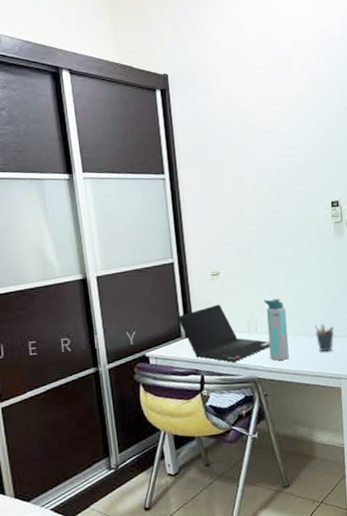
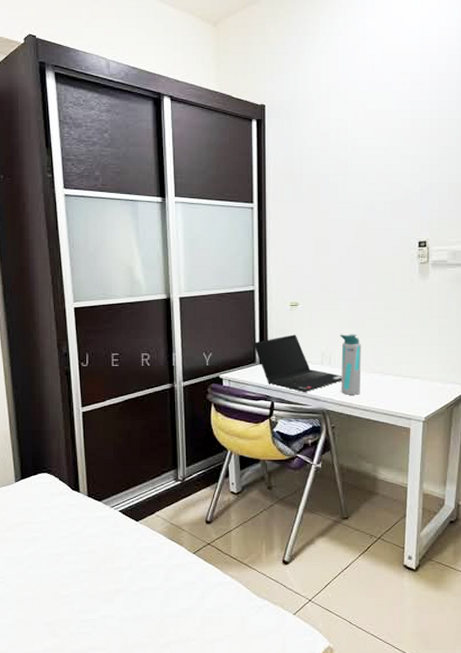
pen holder: present [315,324,334,352] -> none [390,363,409,391]

